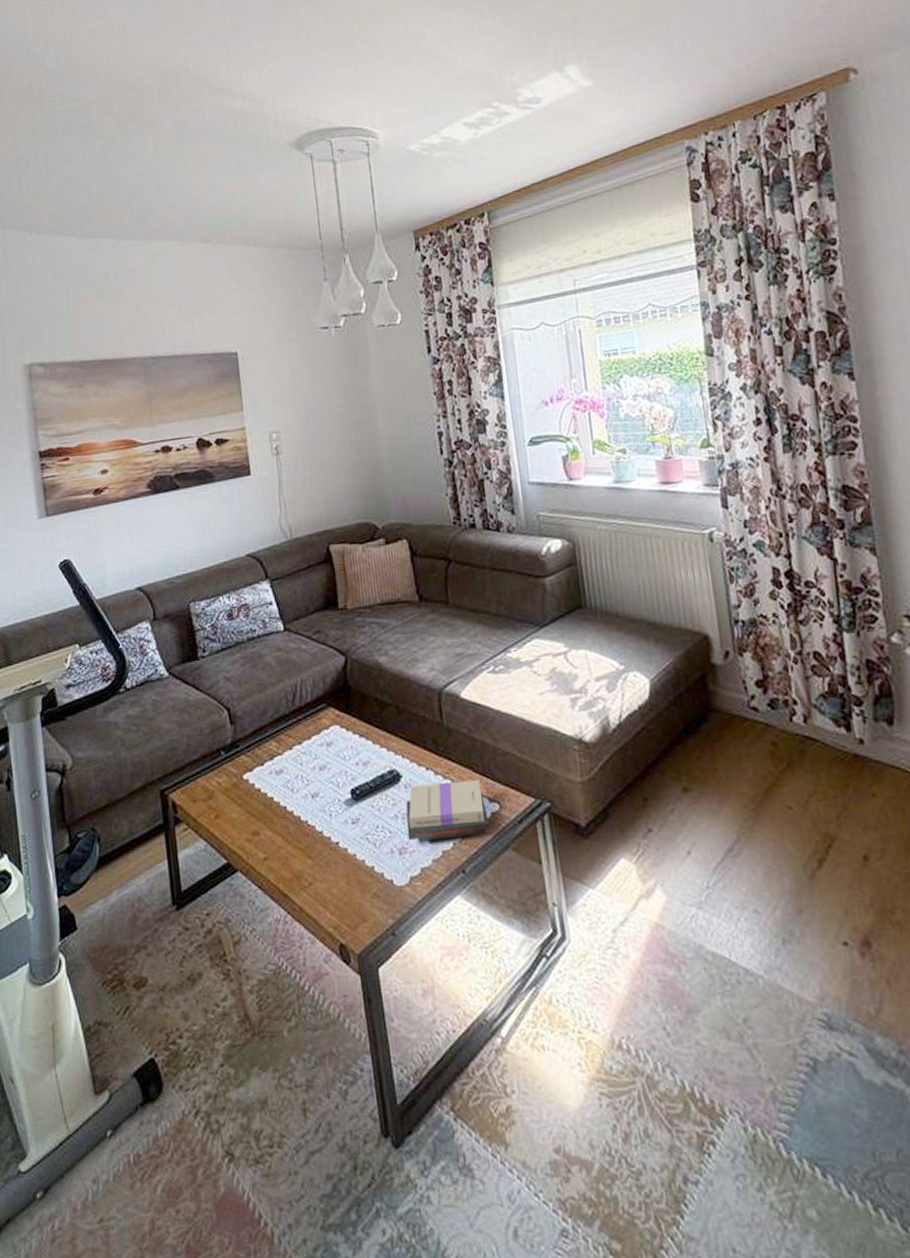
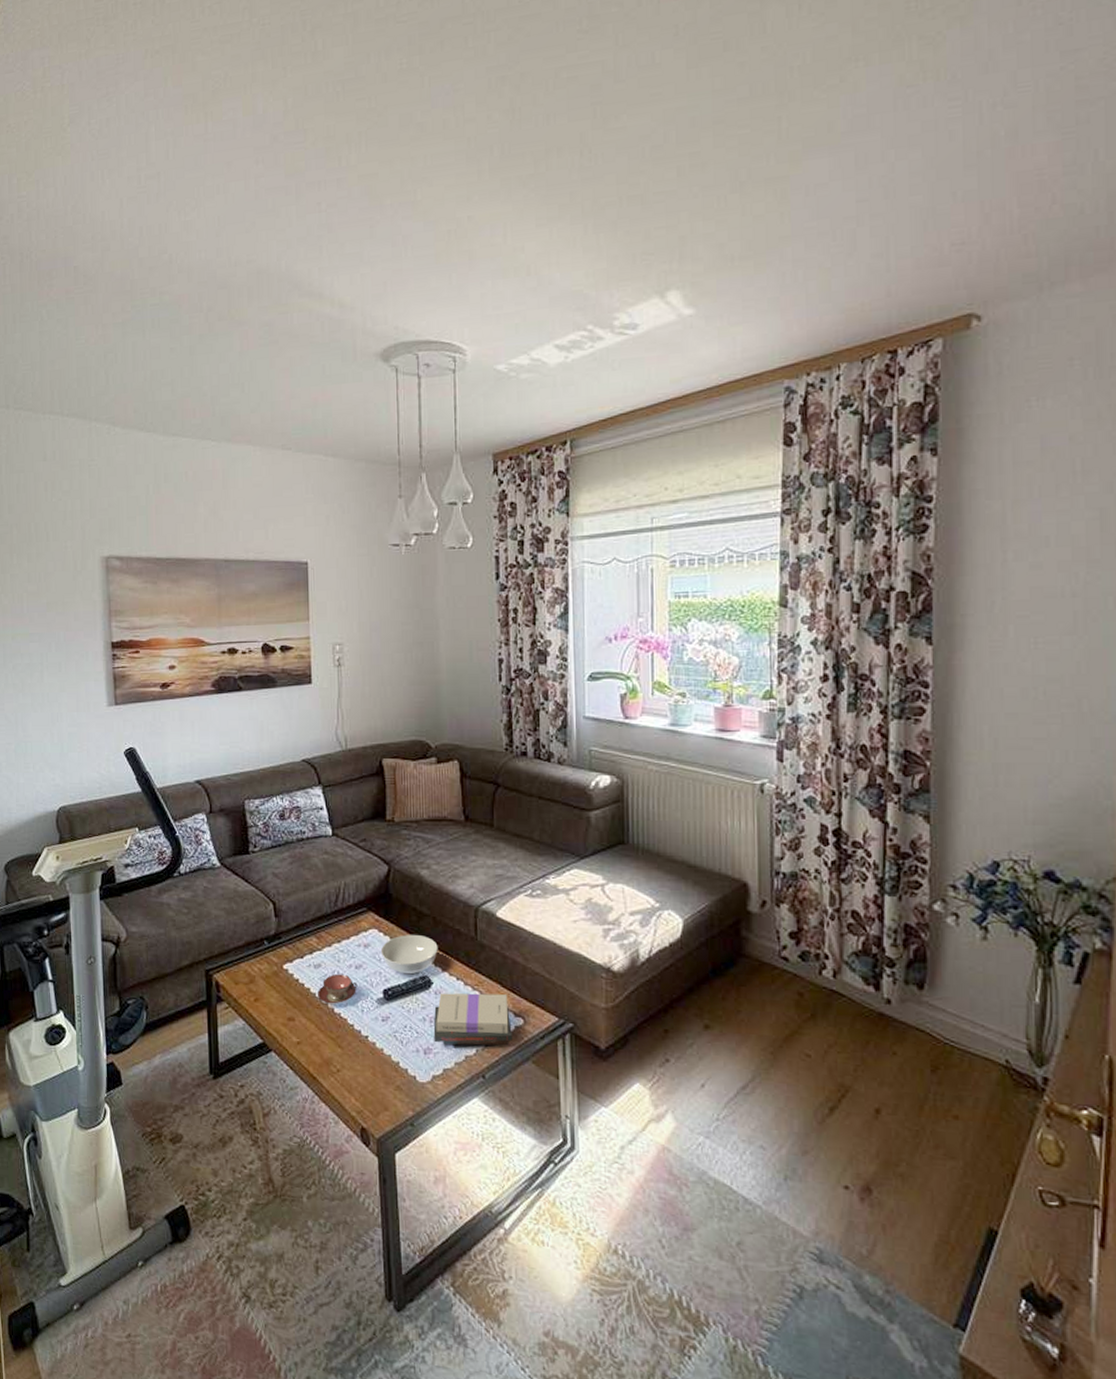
teacup: none [281,777,324,812] -> present [318,973,358,1005]
bowl: none [344,726,404,770] -> present [380,935,438,975]

